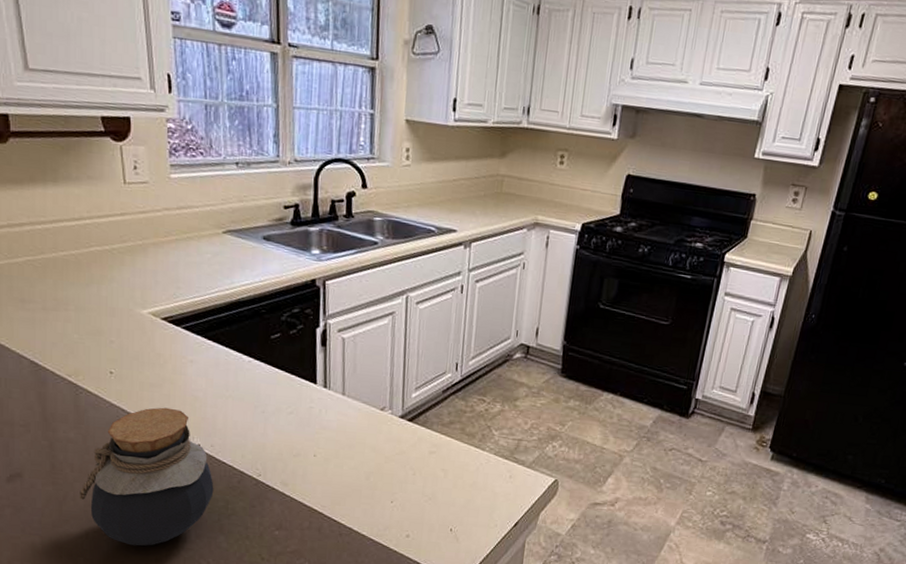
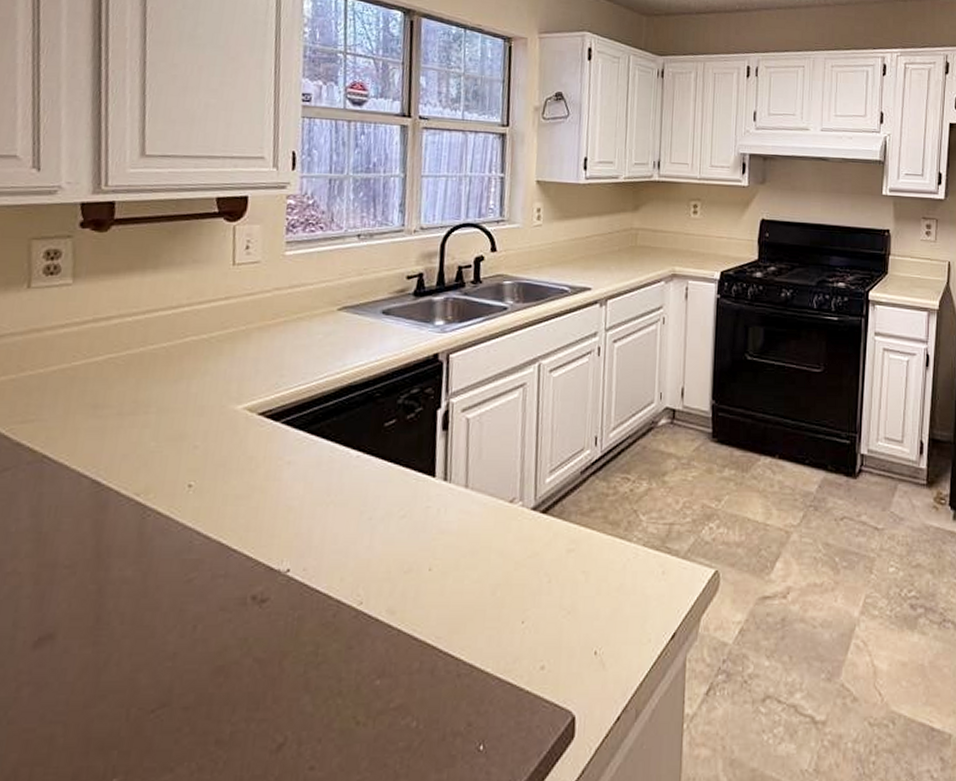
jar: present [80,407,214,546] -> none [126,524,303,724]

